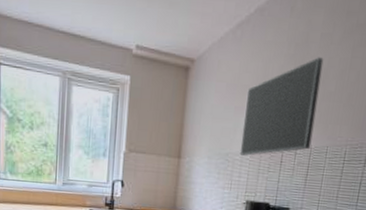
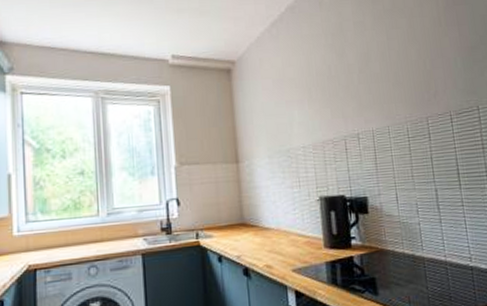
wall art: present [239,57,324,156] -> none [294,43,372,149]

